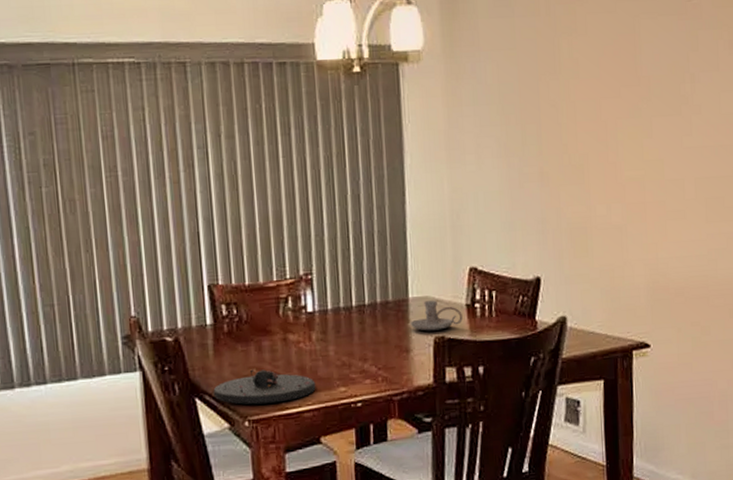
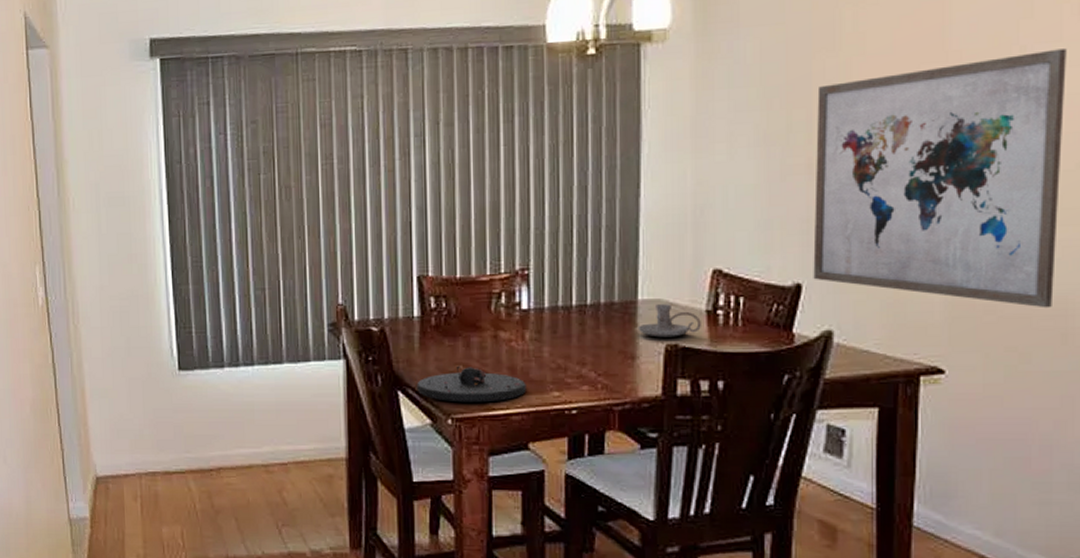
wall art: none [544,77,723,289] -> present [813,48,1067,308]

